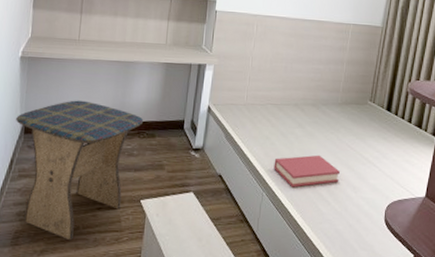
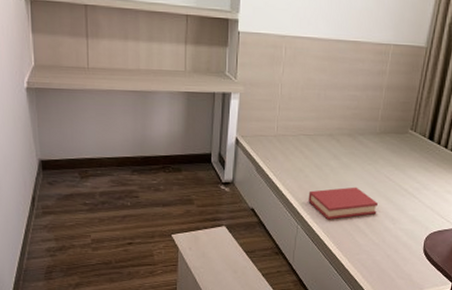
stool: present [15,100,144,241] -> none [30,134,168,274]

